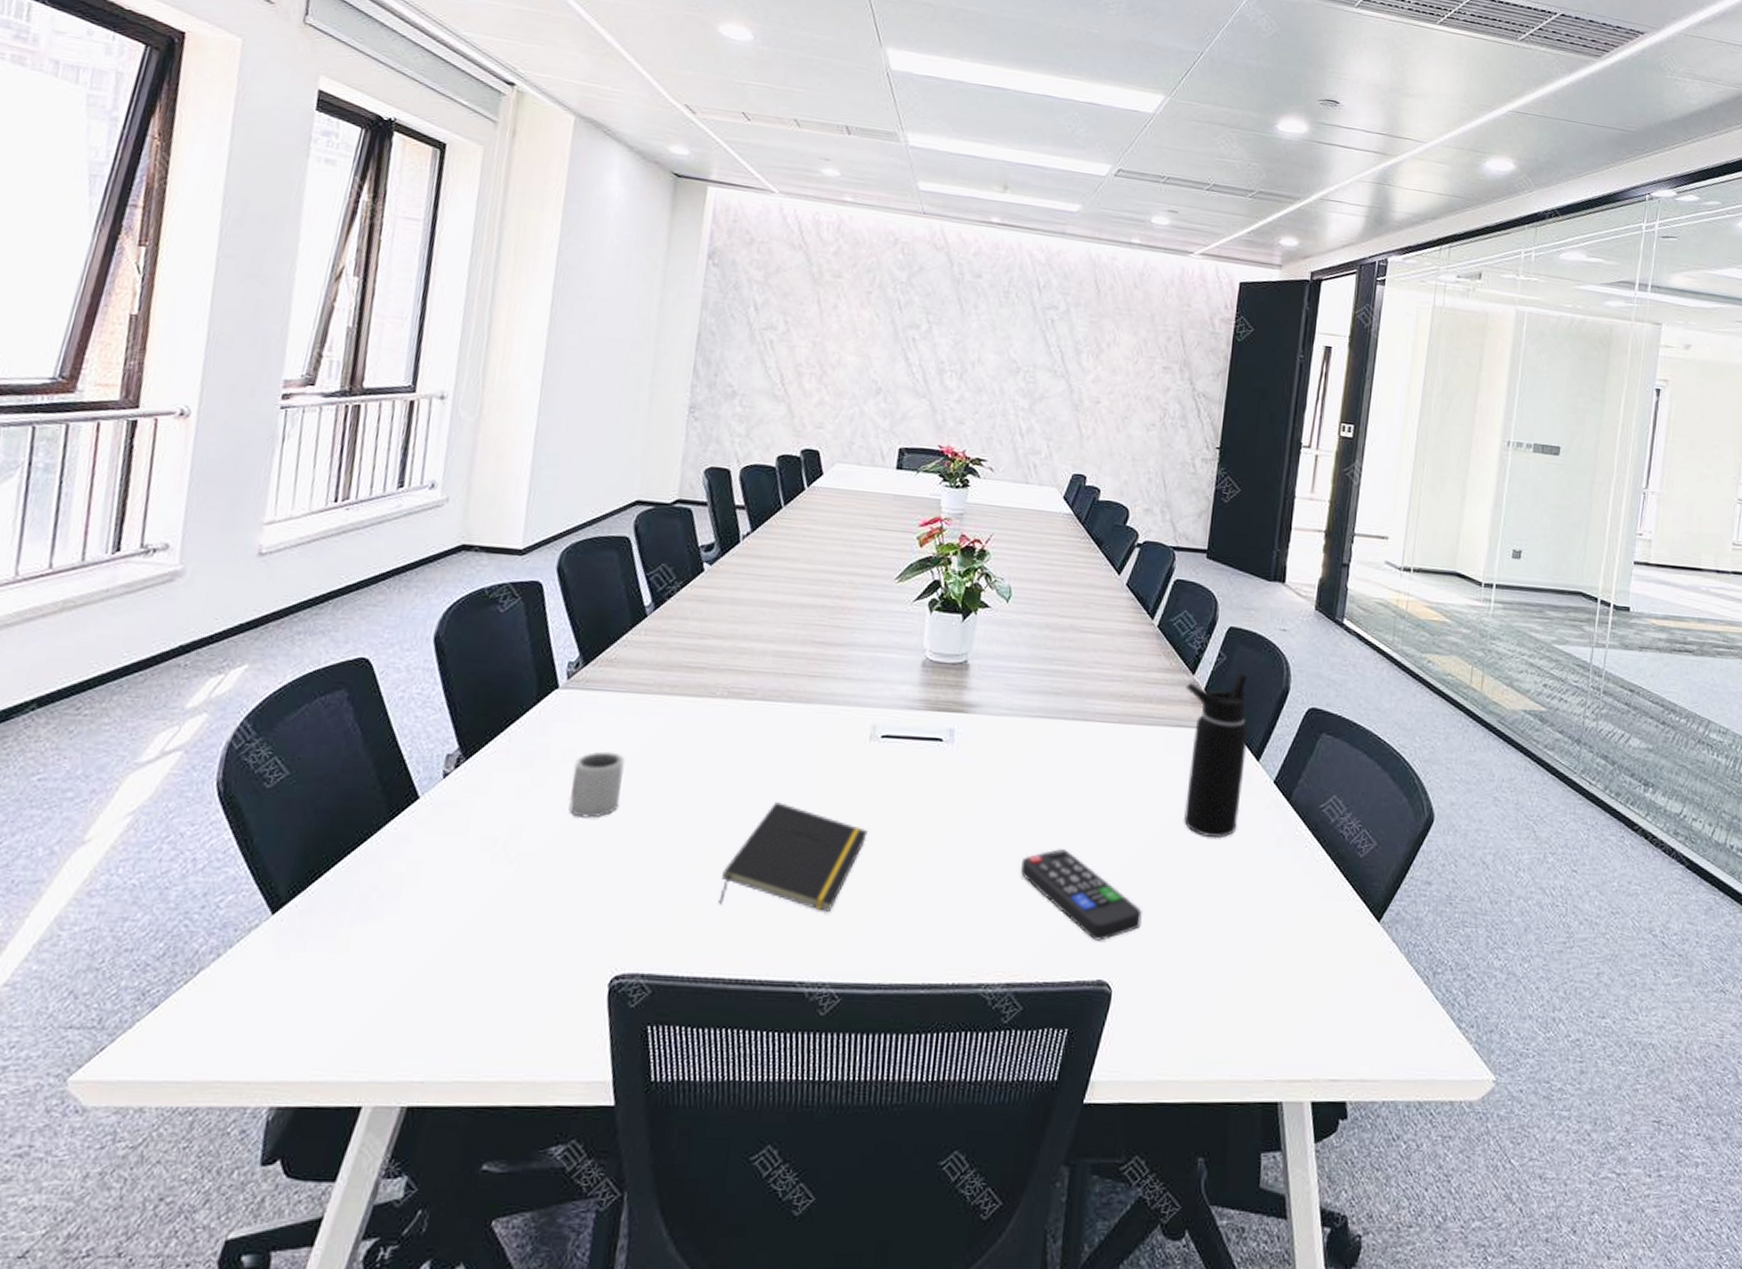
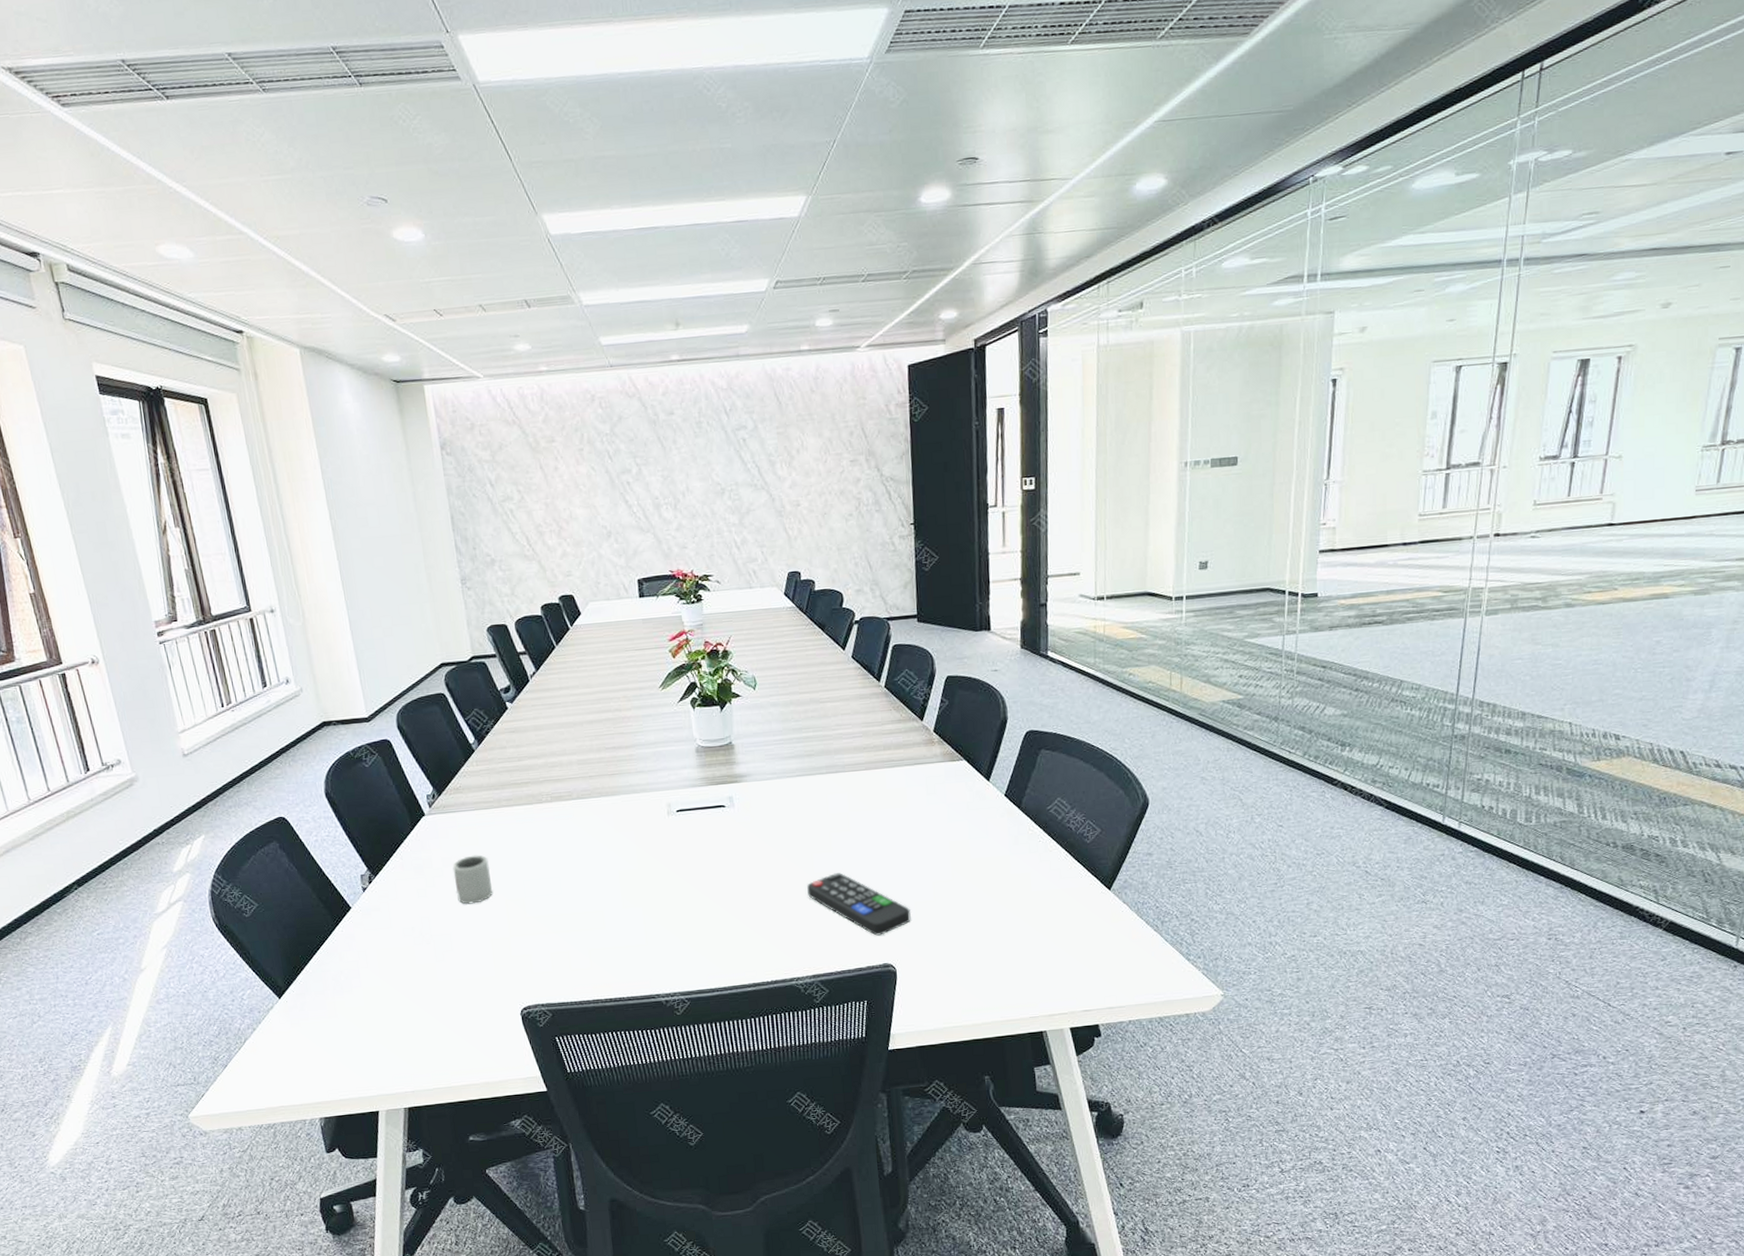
notepad: present [718,802,868,912] -> none [581,871,683,950]
water bottle: present [1184,672,1248,839] -> none [917,711,979,847]

